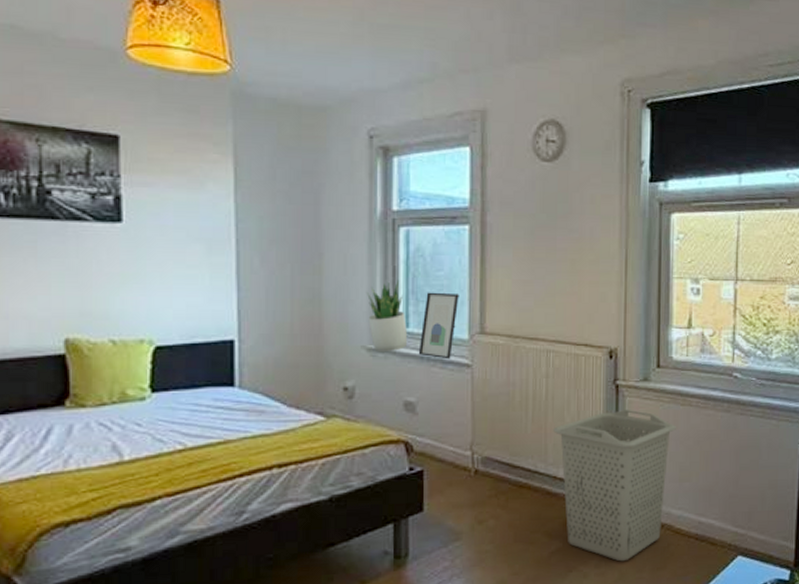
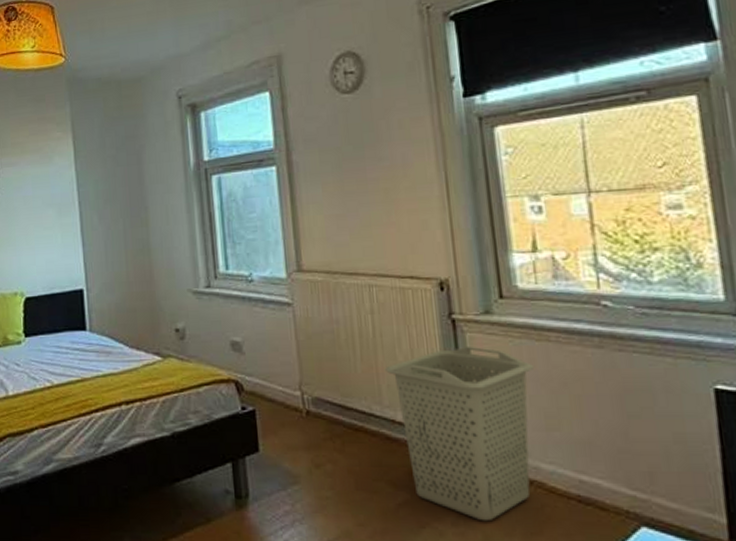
planter: present [367,280,408,353] -> none [188,225,229,295]
picture frame: present [418,292,459,360] -> none [239,233,274,299]

